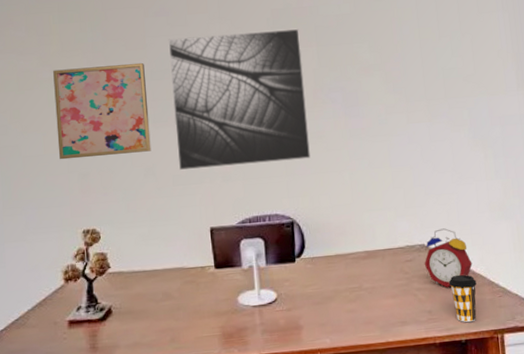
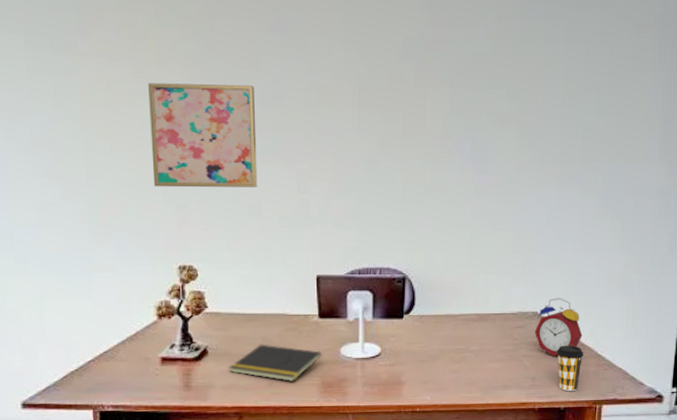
notepad: none [132,299,221,335] -> present [228,344,322,381]
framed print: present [168,28,311,171] -> none [283,60,433,214]

